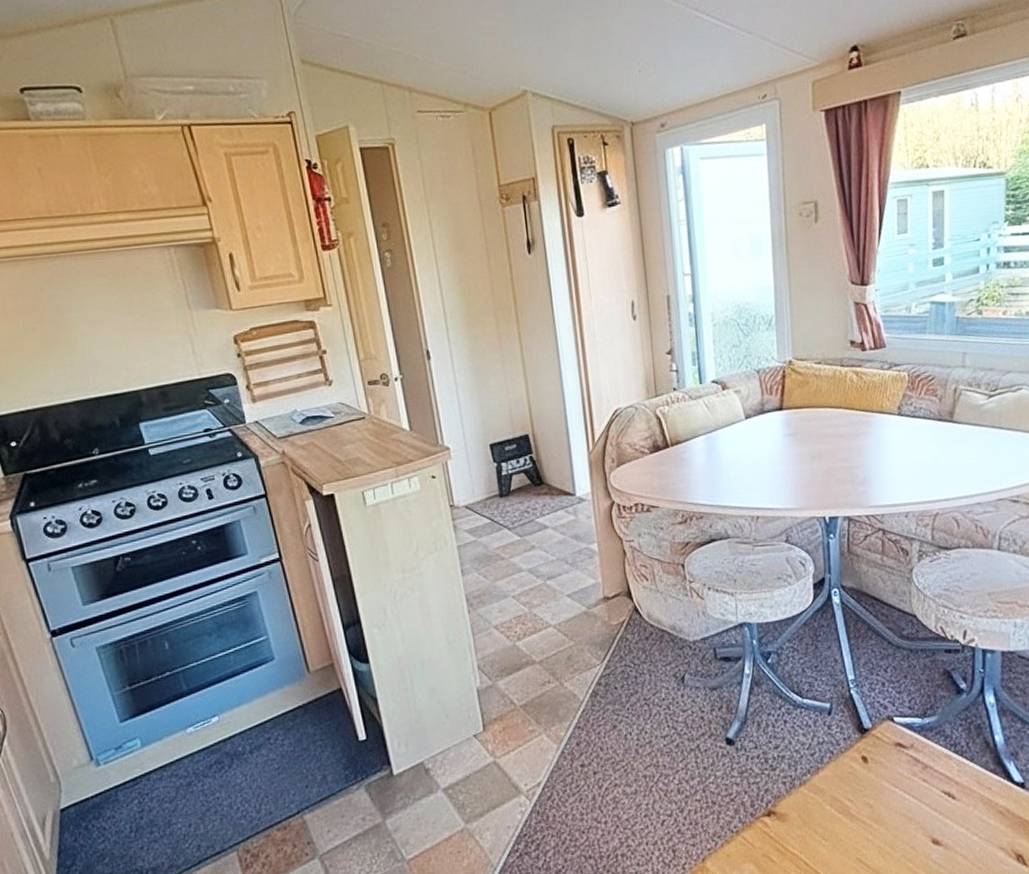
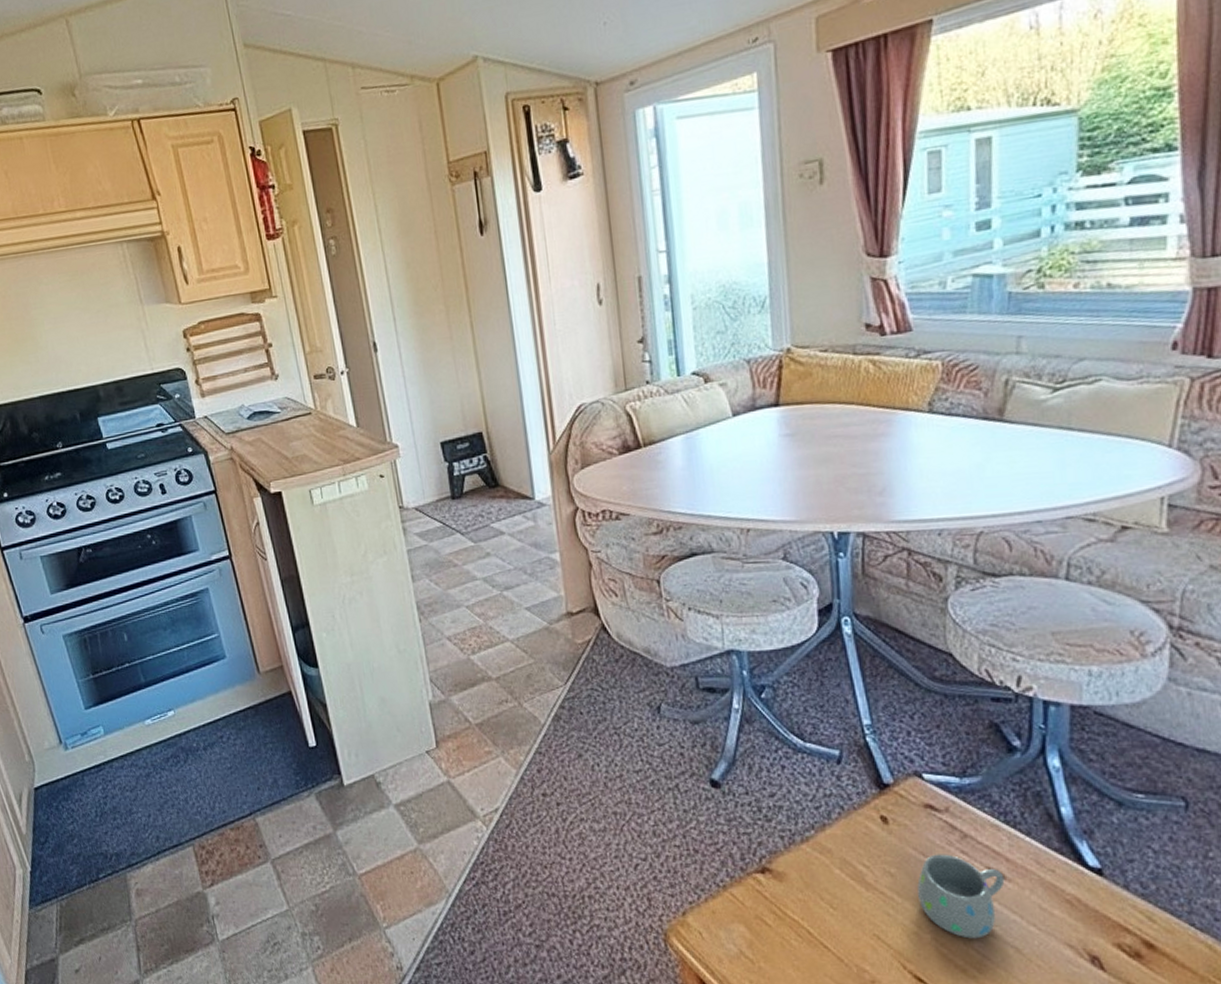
mug: none [890,783,955,853] -> present [917,854,1005,939]

